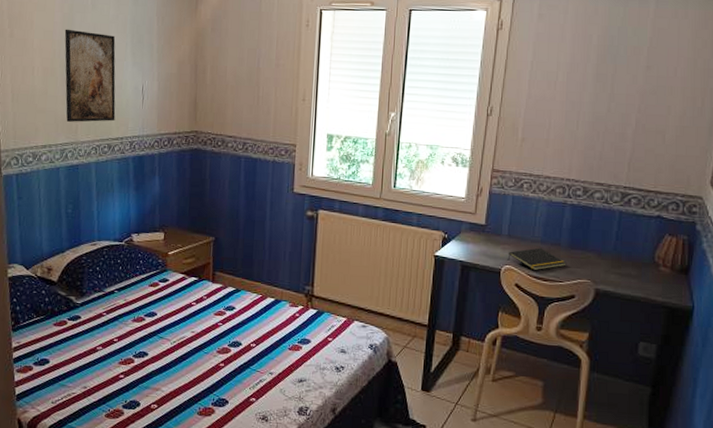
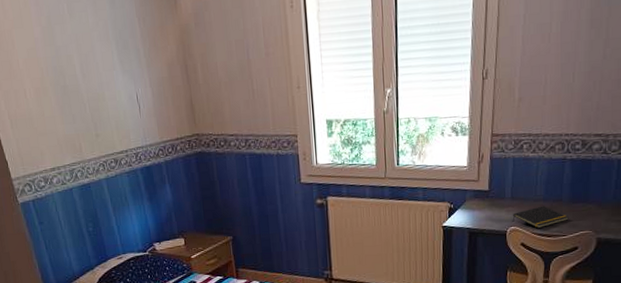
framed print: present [64,29,116,122] -> none [47,43,116,141]

